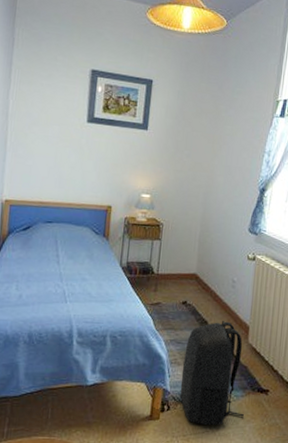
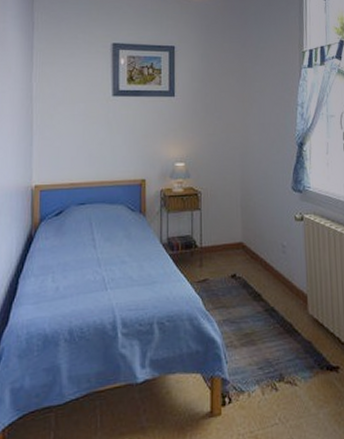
backpack: present [180,321,244,425] -> none [239,292,315,416]

